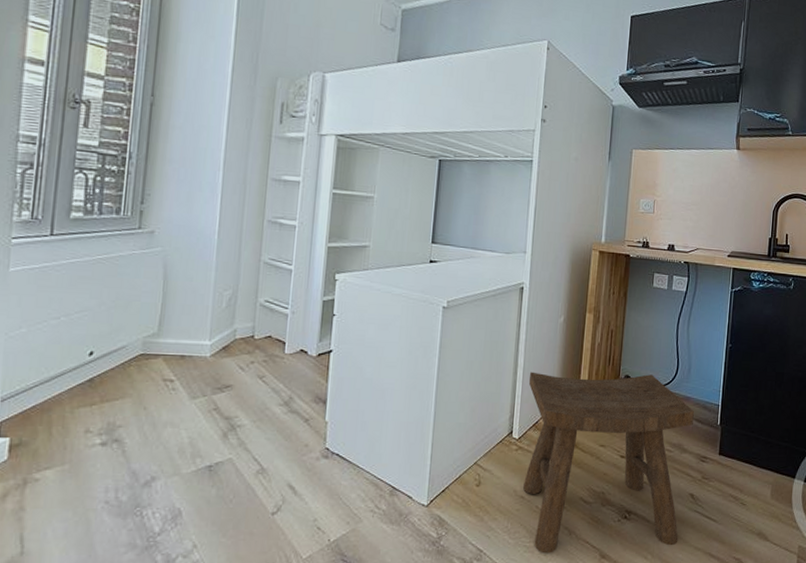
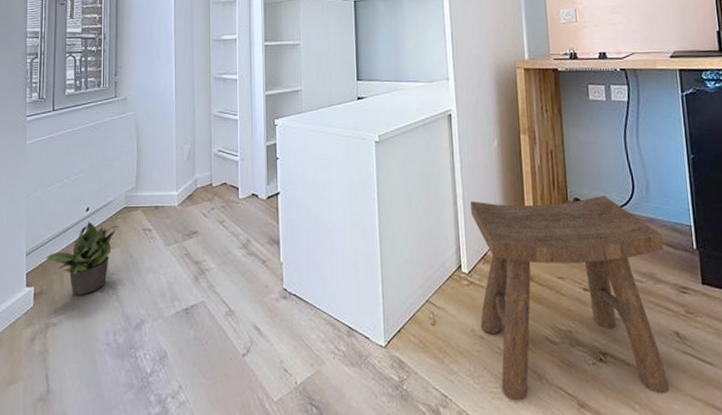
potted plant: none [29,368,131,449] -> present [46,222,118,296]

